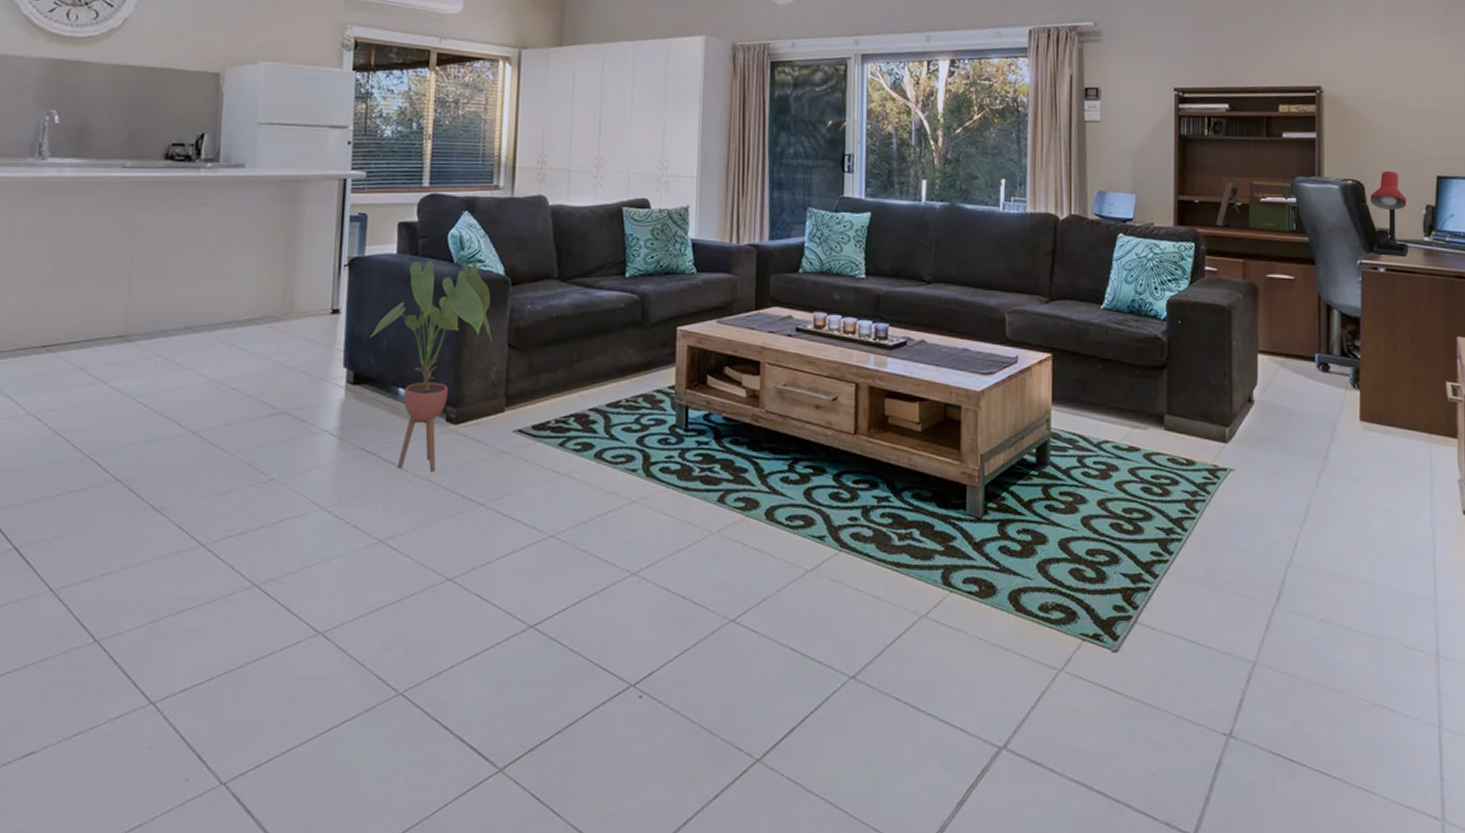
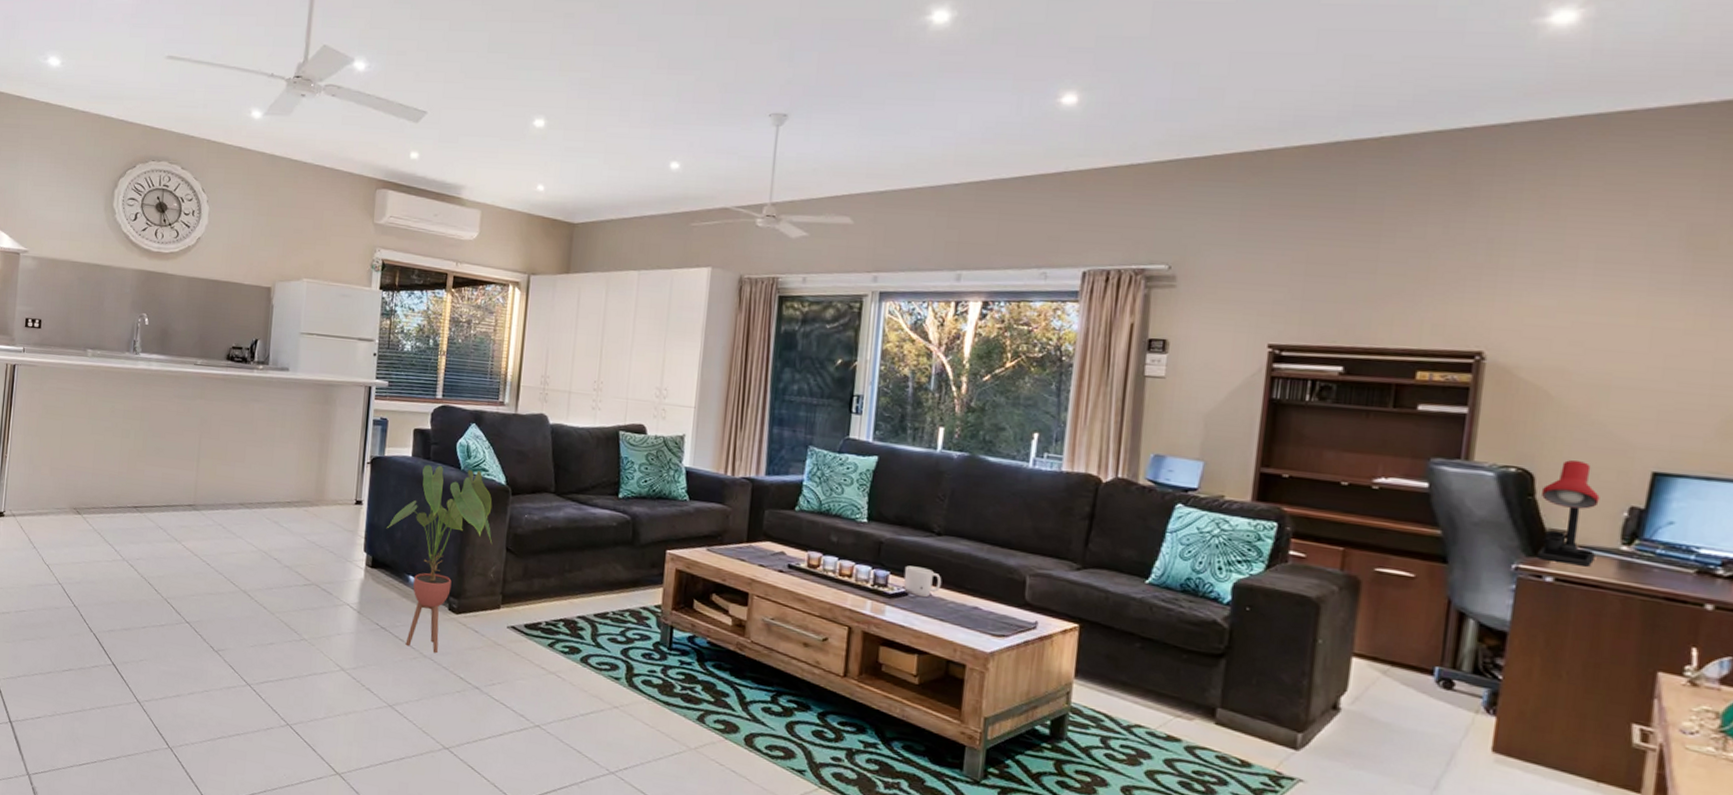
mug: none [901,316,935,346] -> present [903,565,942,598]
picture frame: present [1216,182,1241,227] -> none [1310,457,1348,508]
books: present [1248,181,1295,232] -> none [1355,458,1428,522]

